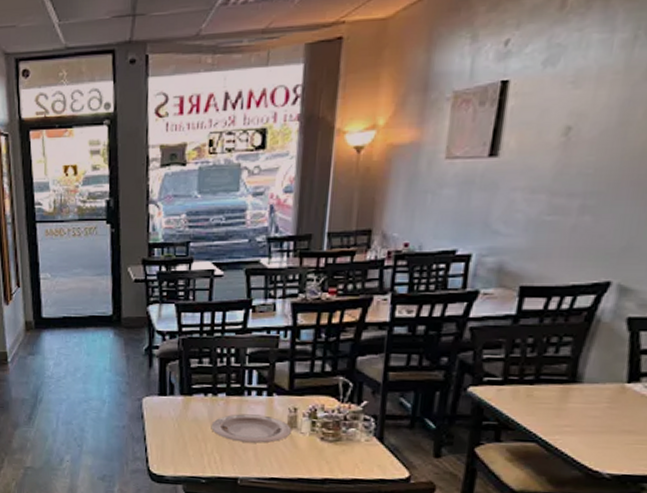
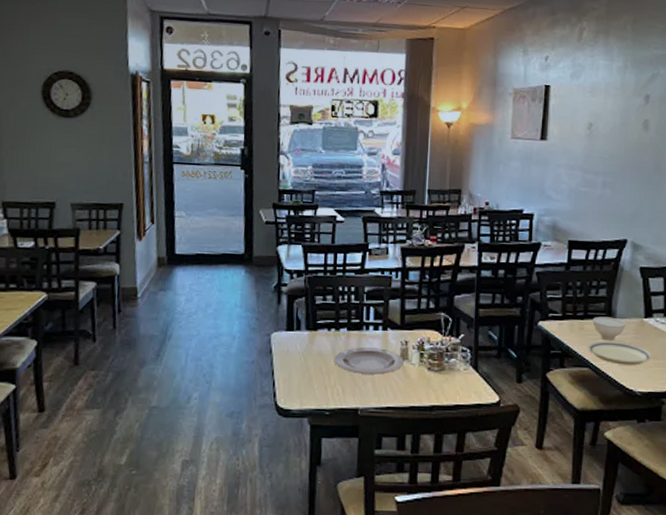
plate: none [537,410,634,442] -> present [588,340,652,365]
bowl: none [546,381,598,411] -> present [592,316,626,341]

